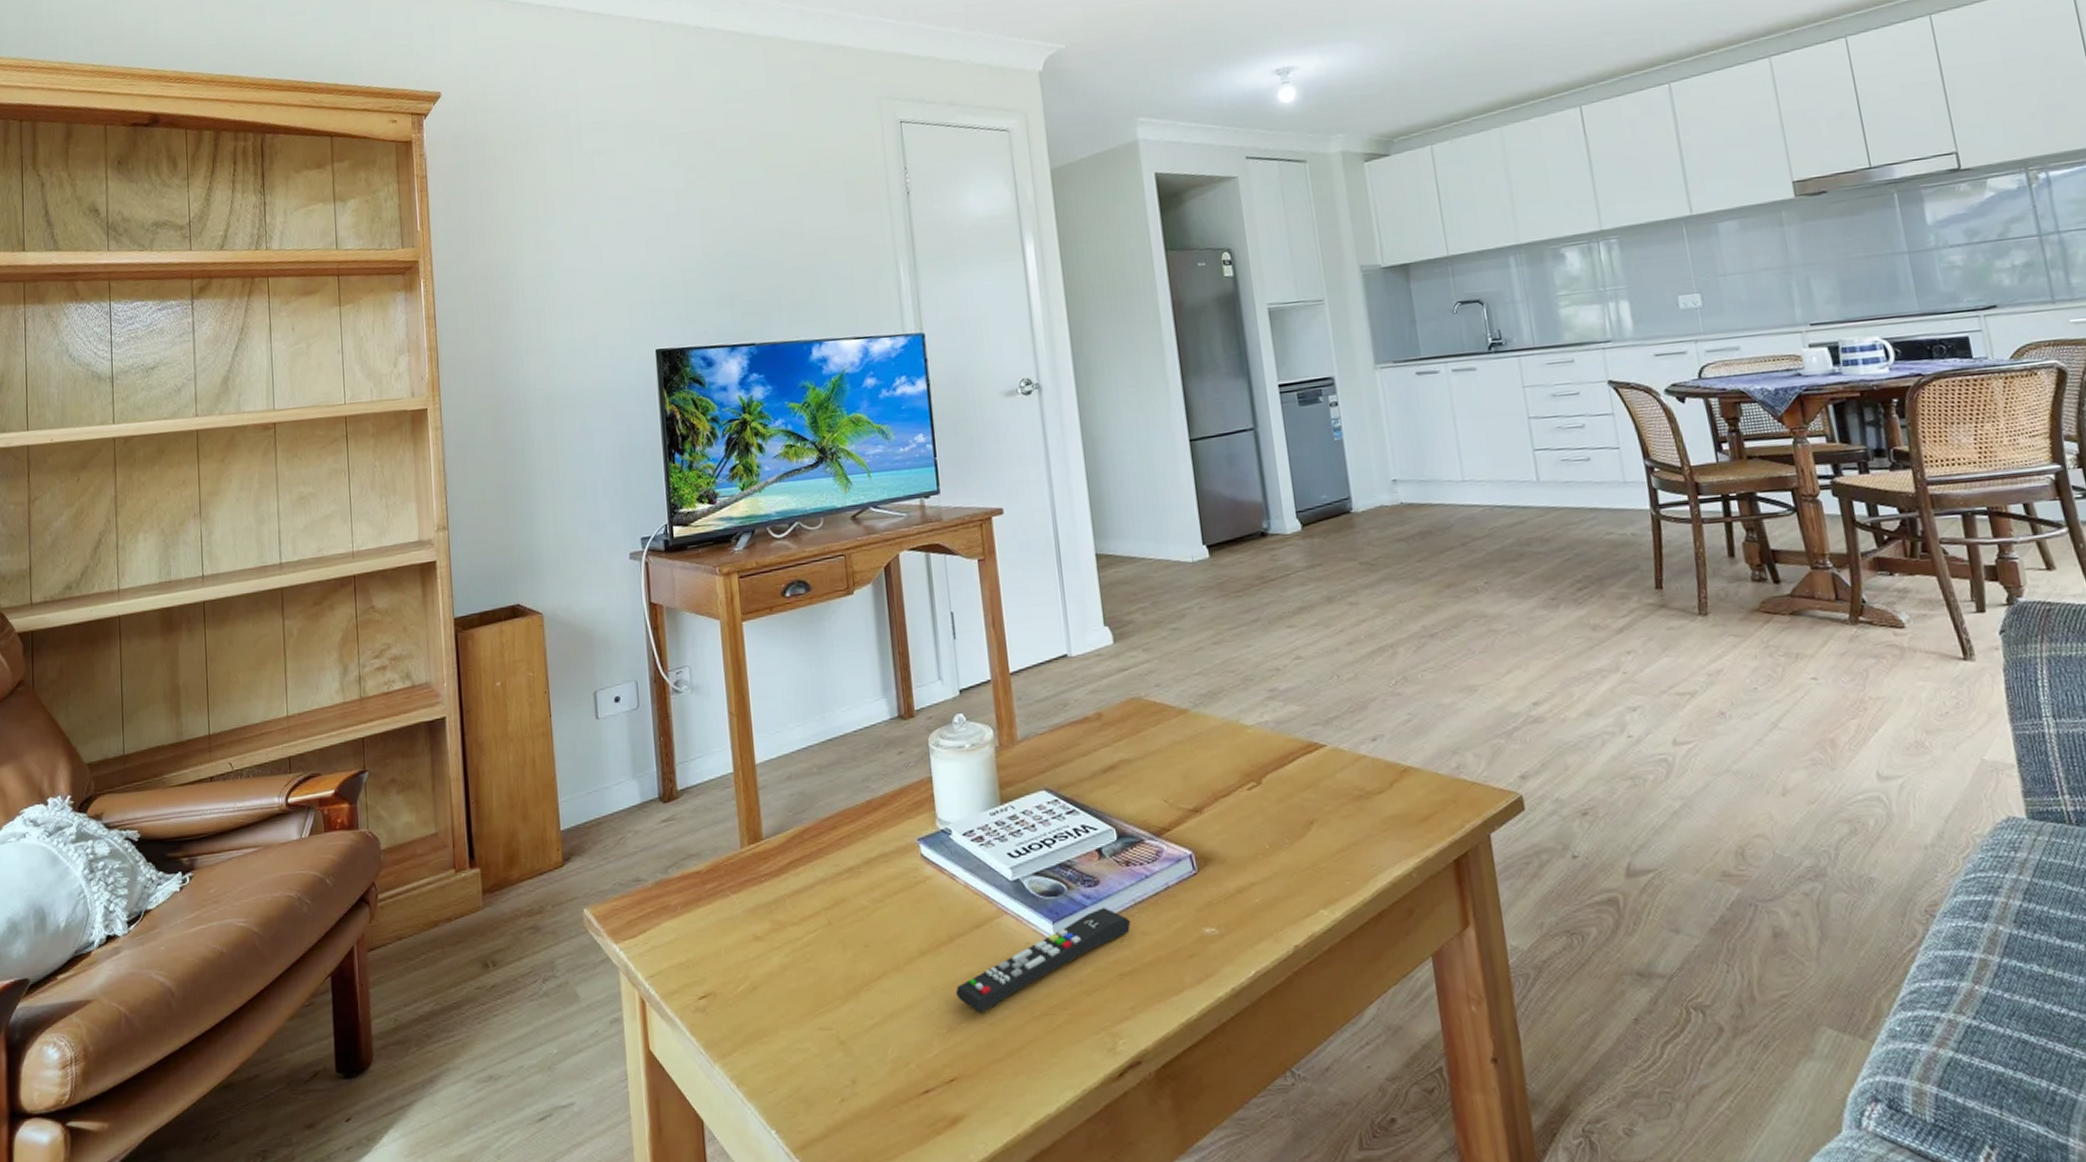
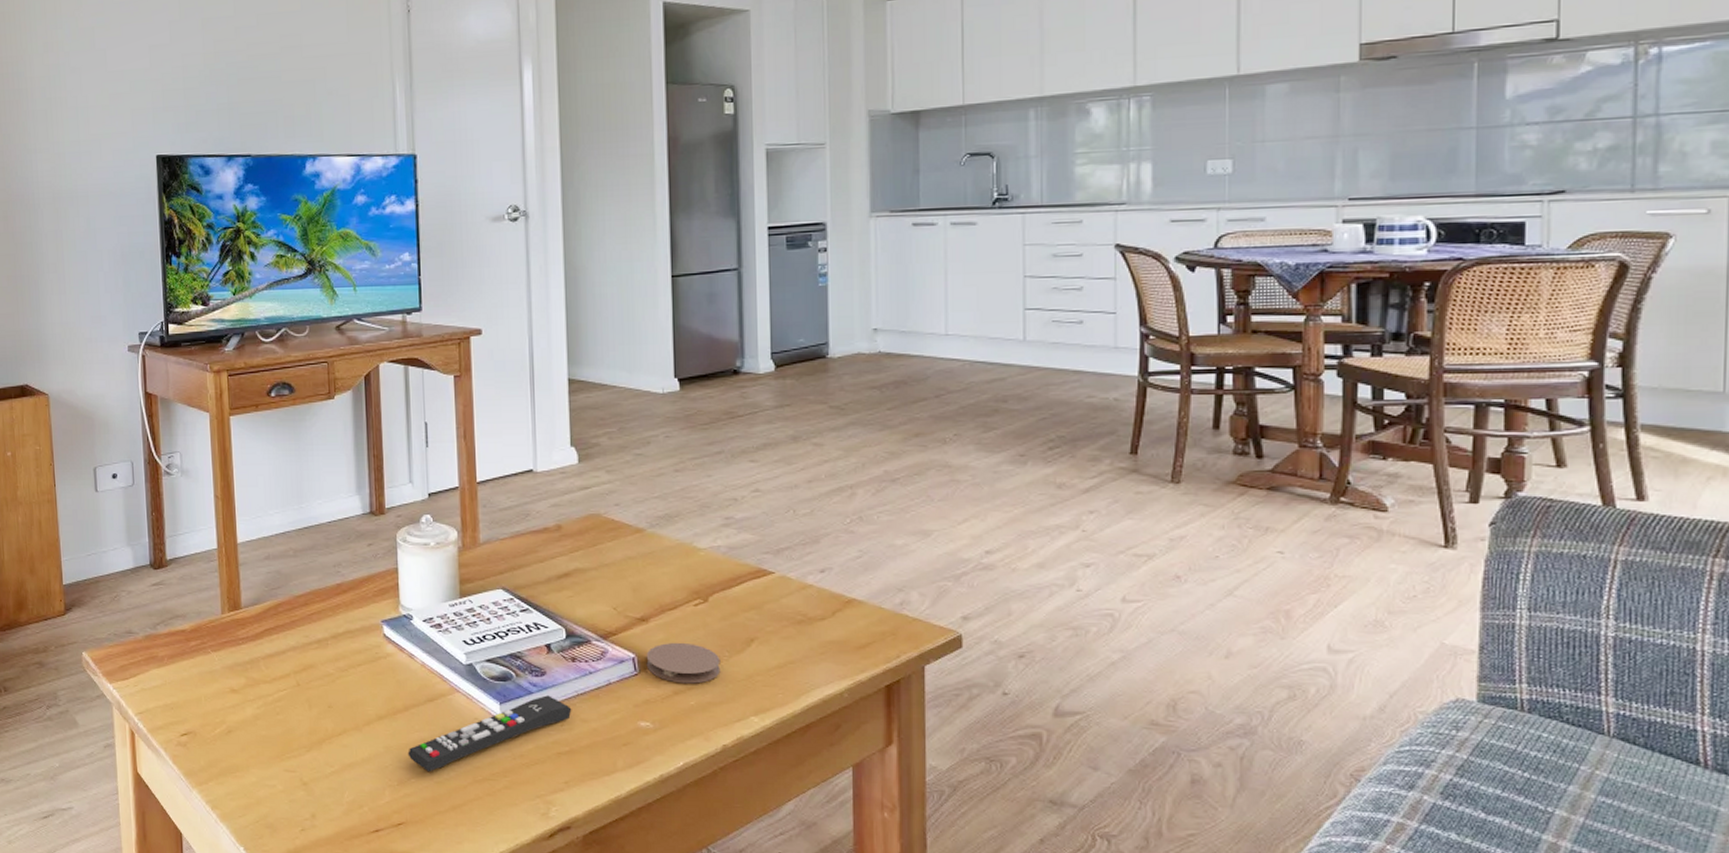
coaster: none [1203,832,1283,879] -> present [646,642,721,684]

